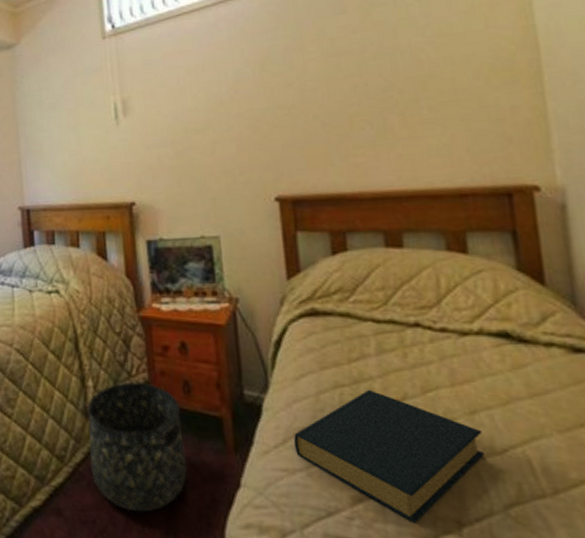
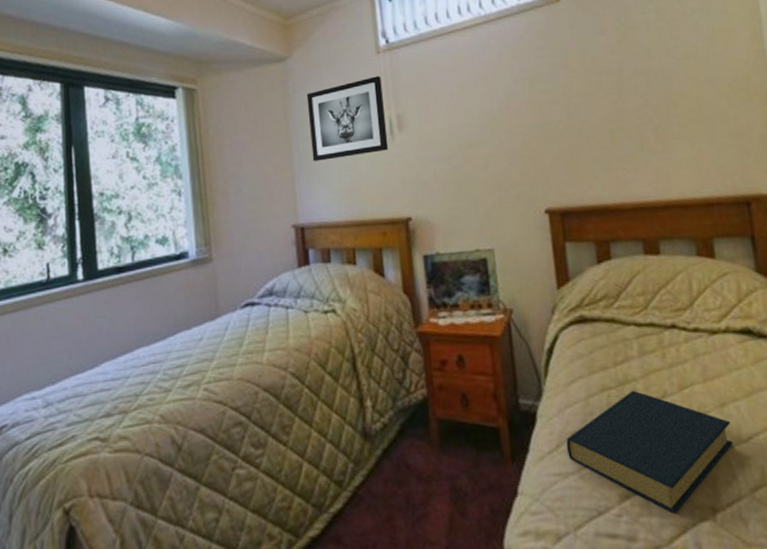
wall art: none [33,61,113,146] -> present [306,76,389,162]
basket: present [87,383,188,512] -> none [366,399,467,531]

